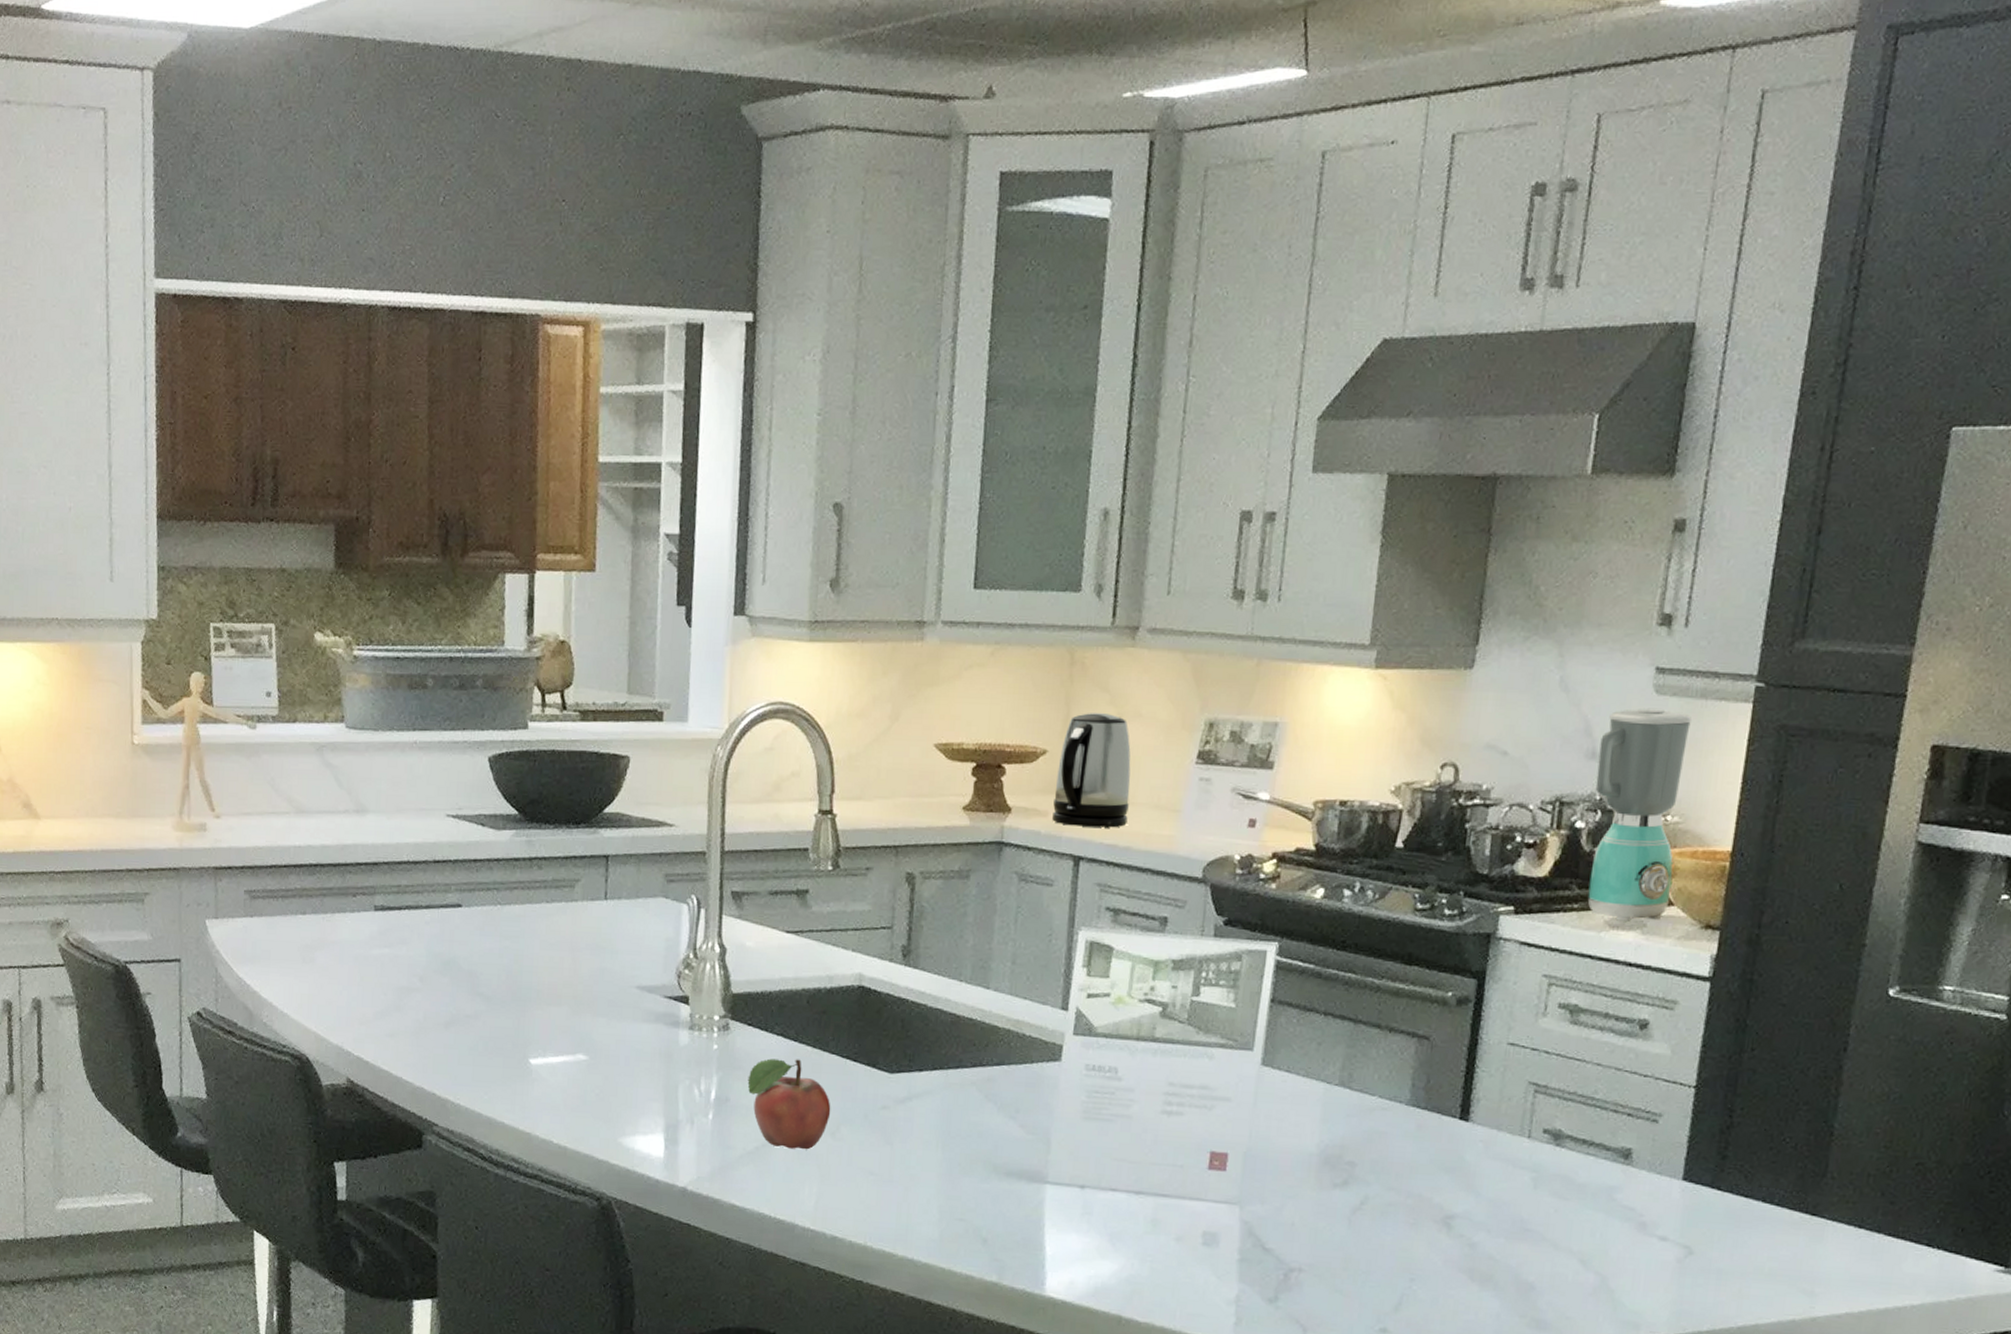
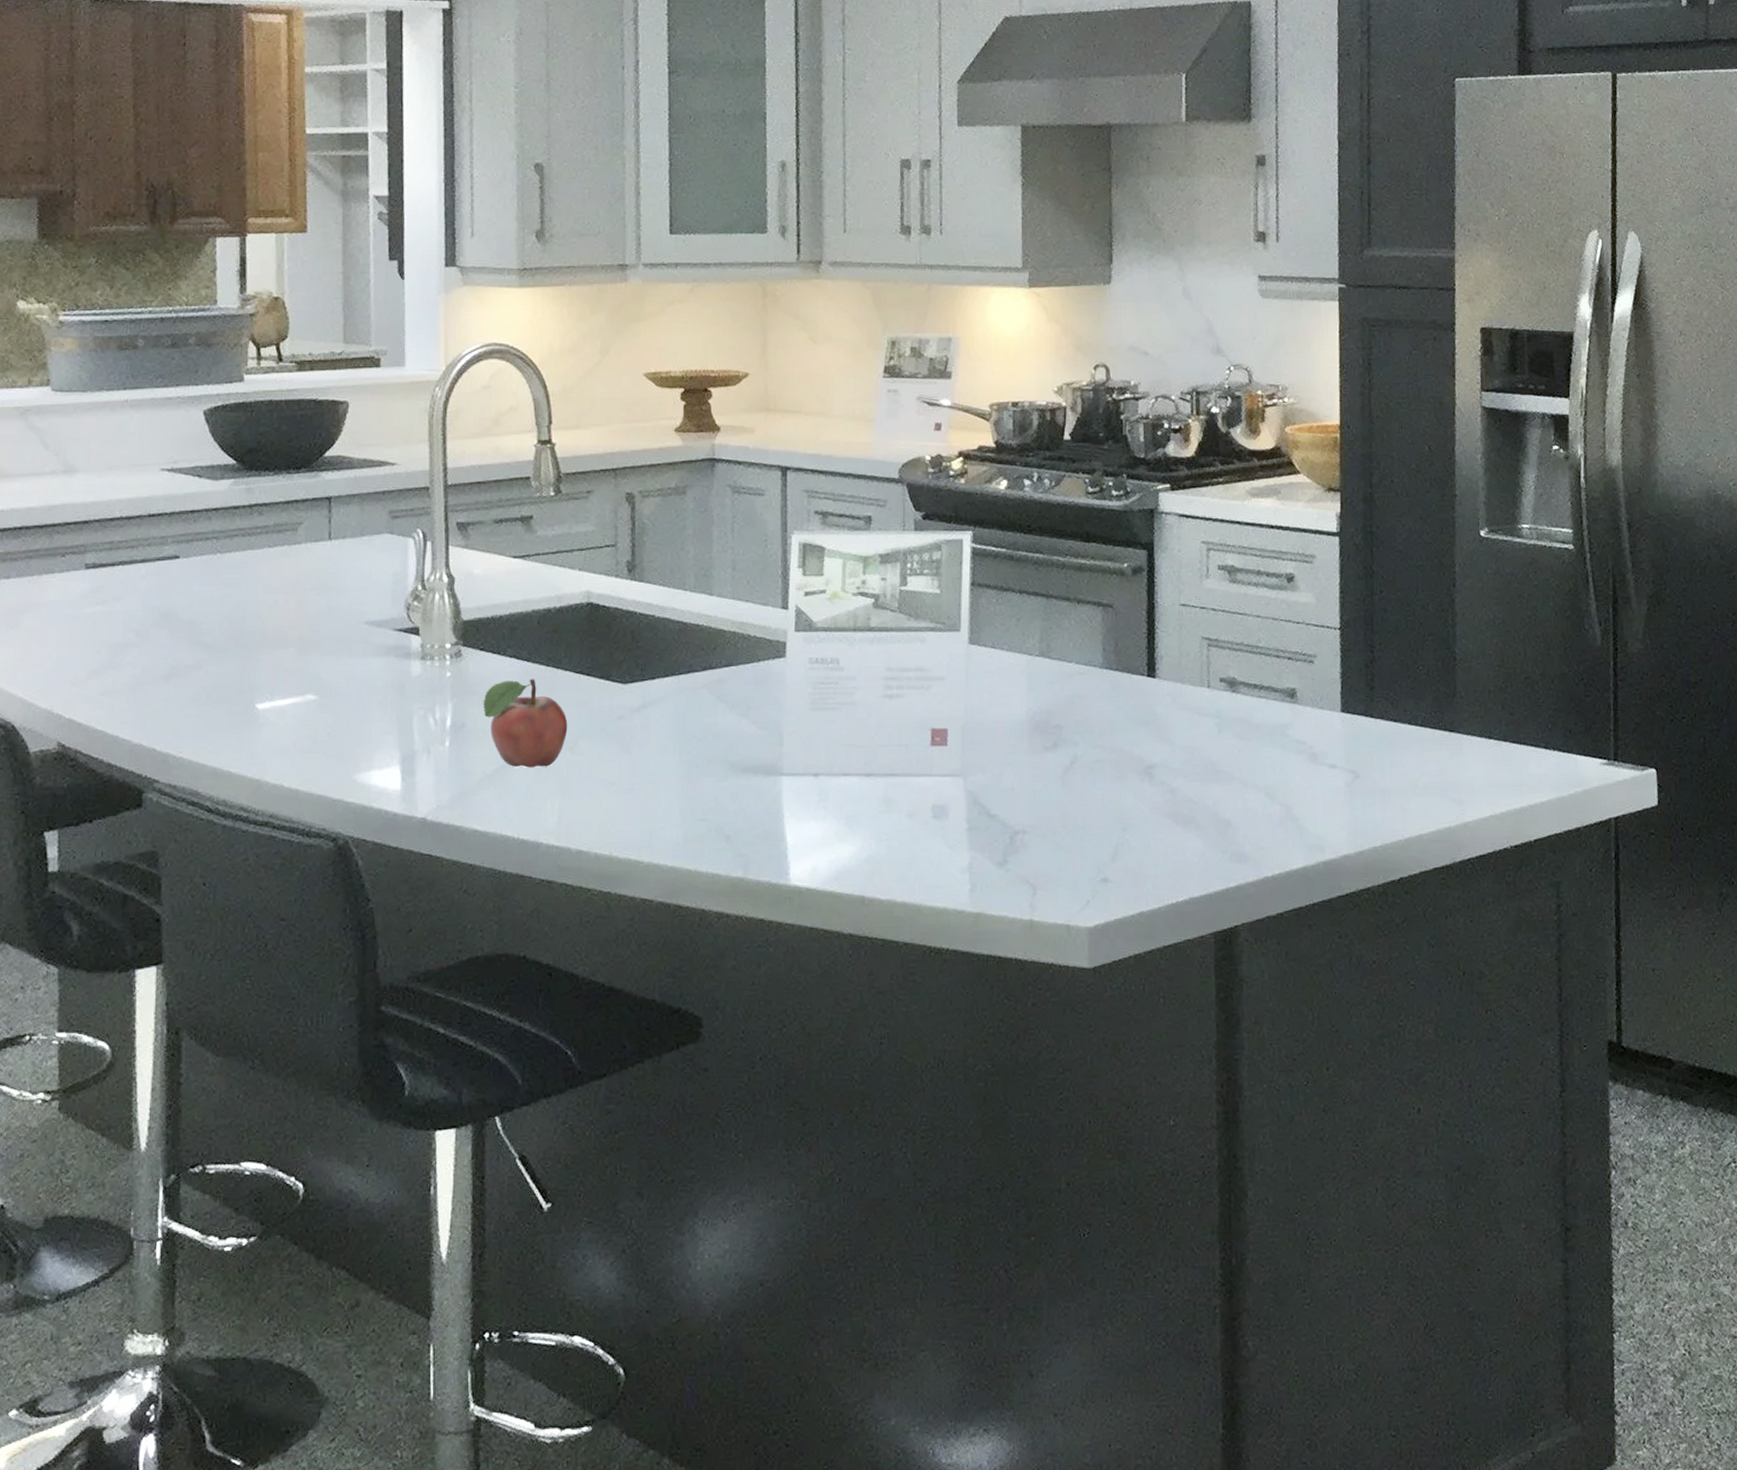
kettle: present [1052,712,1131,829] -> none [759,337,827,440]
blender: present [1587,707,1691,921] -> none [1222,309,1297,490]

